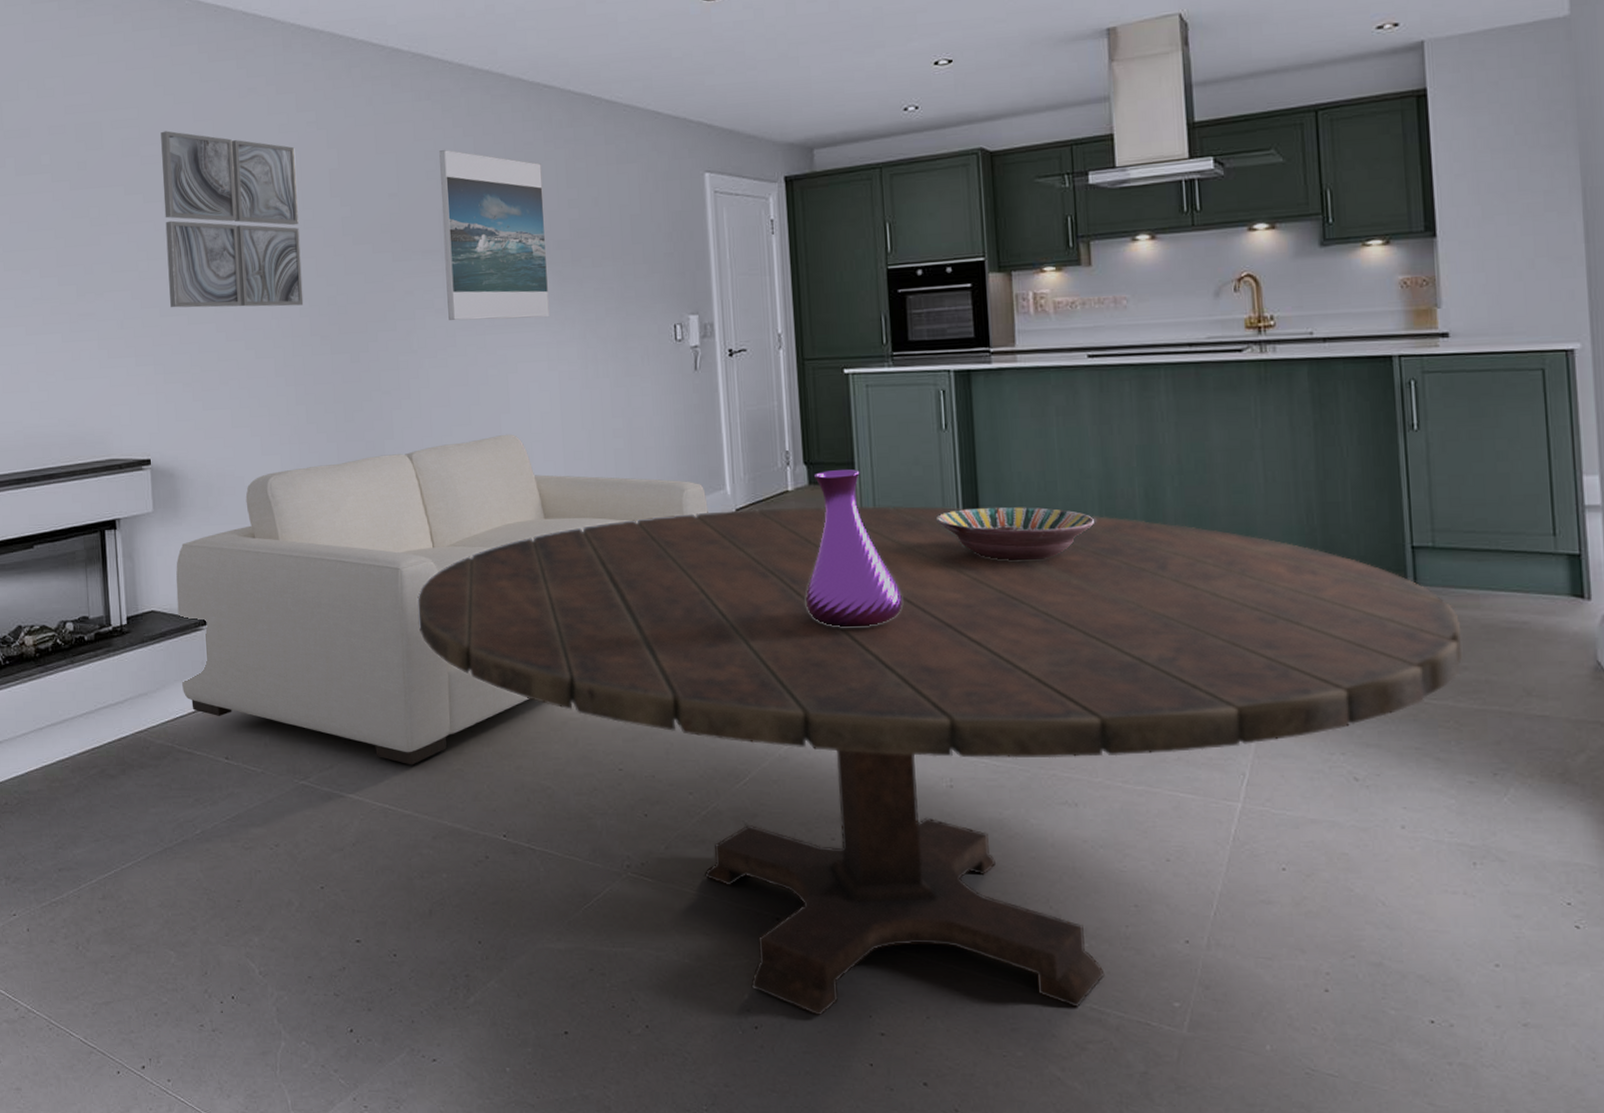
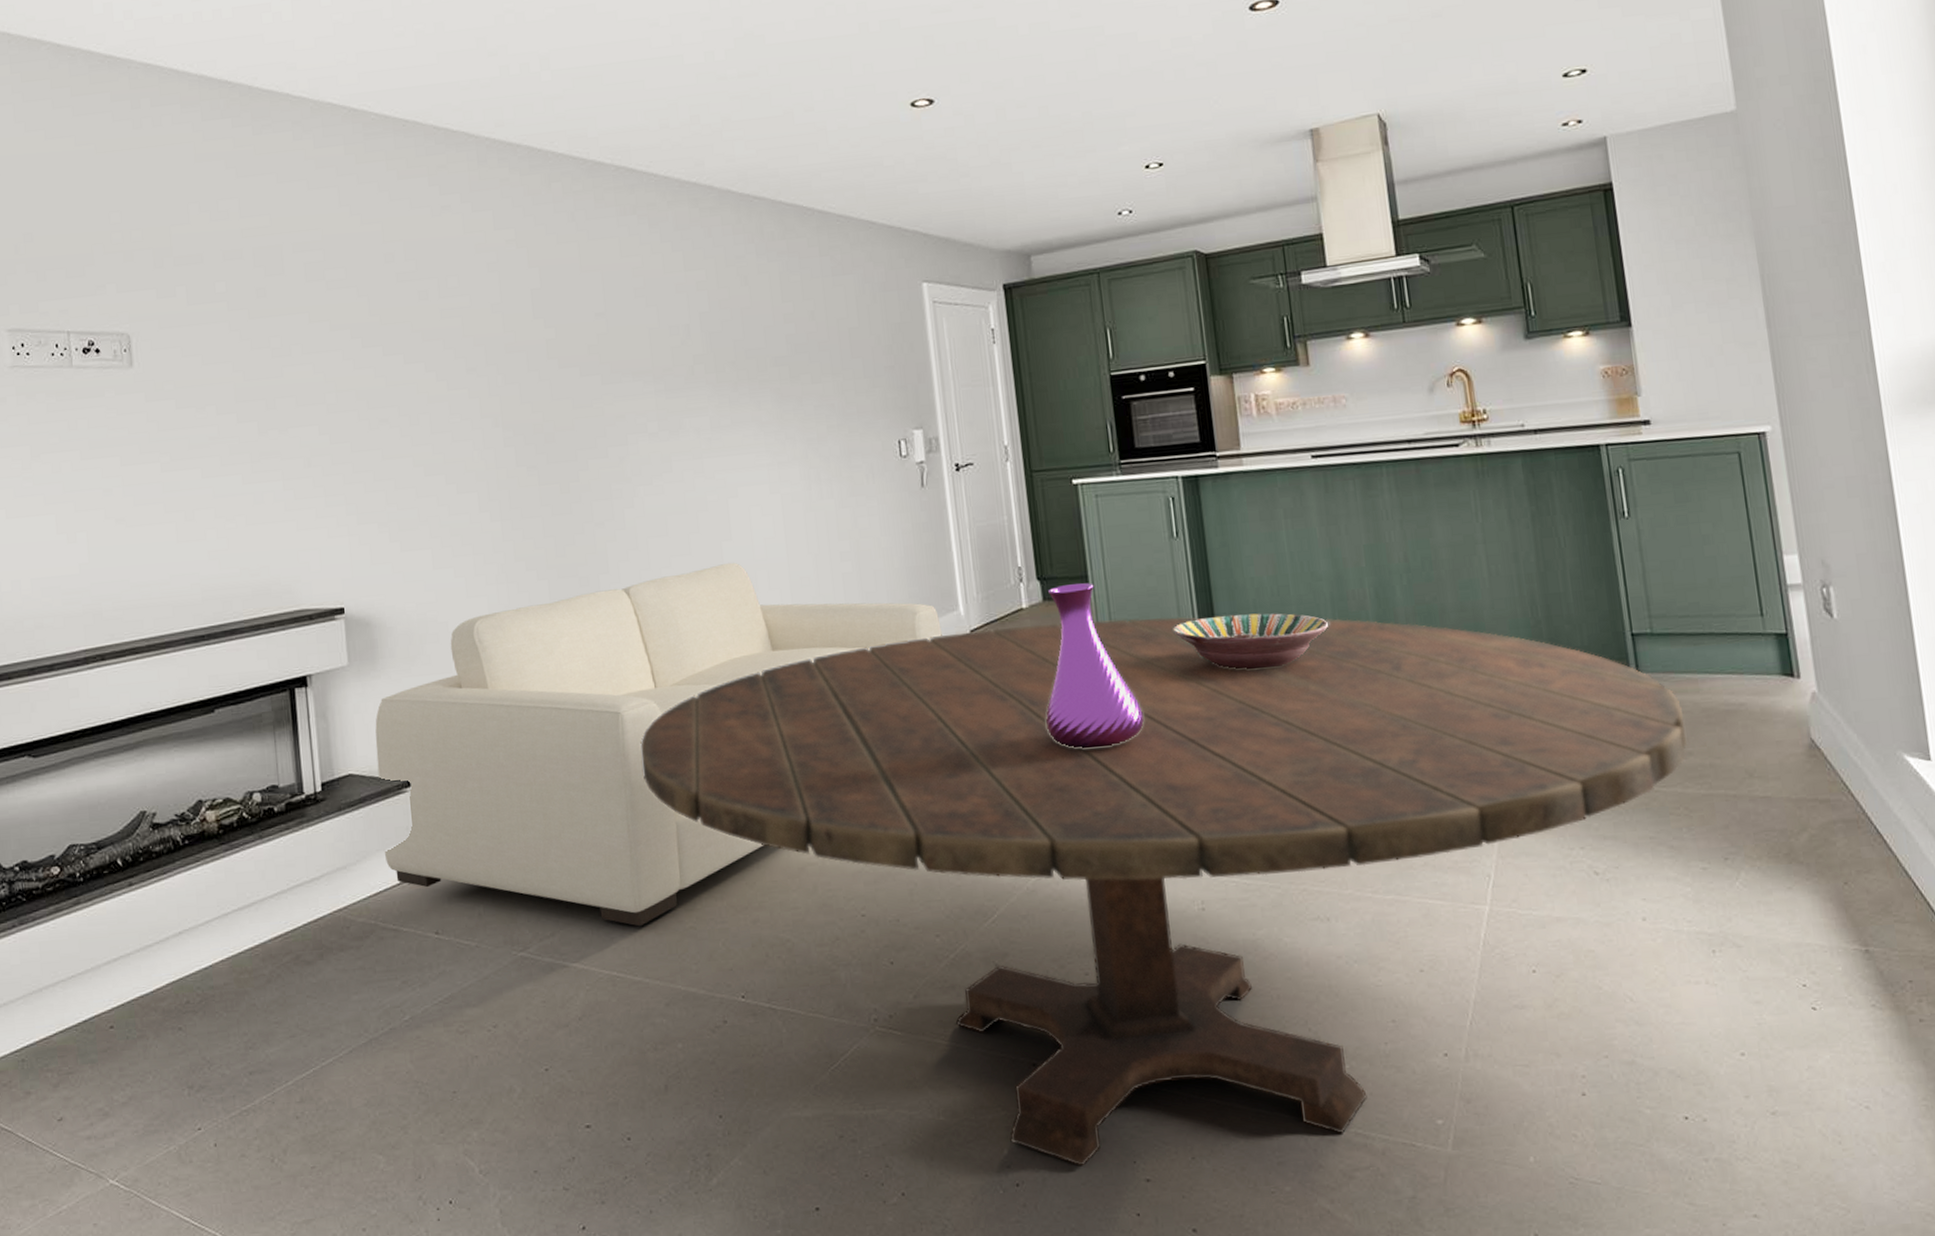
wall art: present [161,131,304,308] -> none [347,253,508,443]
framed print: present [439,149,551,321] -> none [647,265,770,445]

